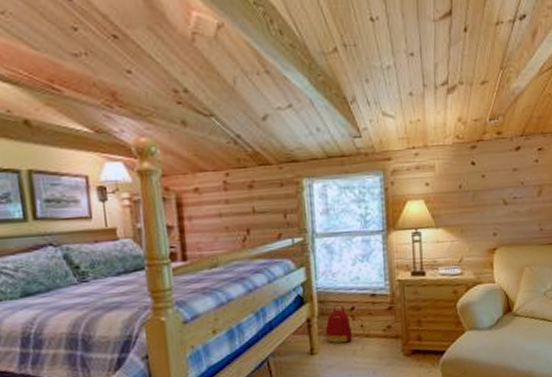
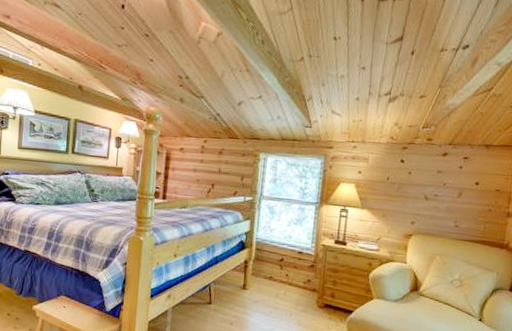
backpack: present [325,304,352,343] -> none [257,254,278,286]

